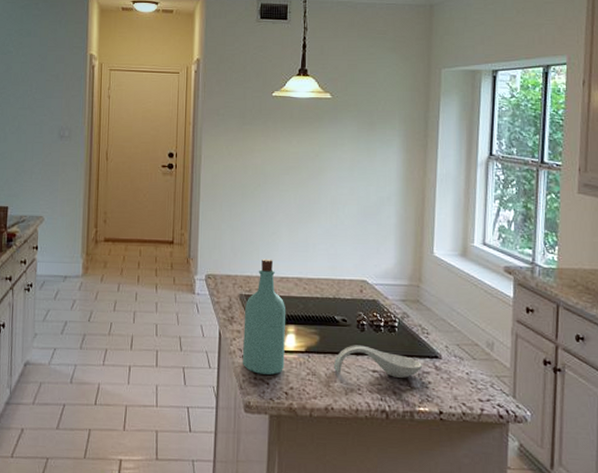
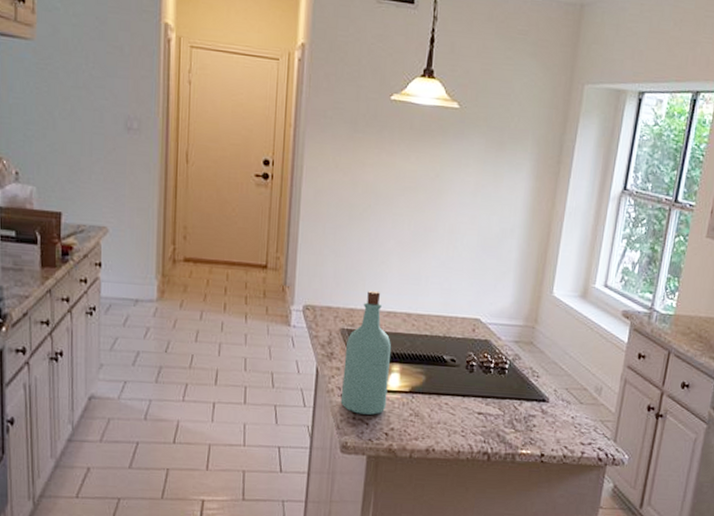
spoon rest: present [334,345,422,378] -> none [438,386,529,421]

